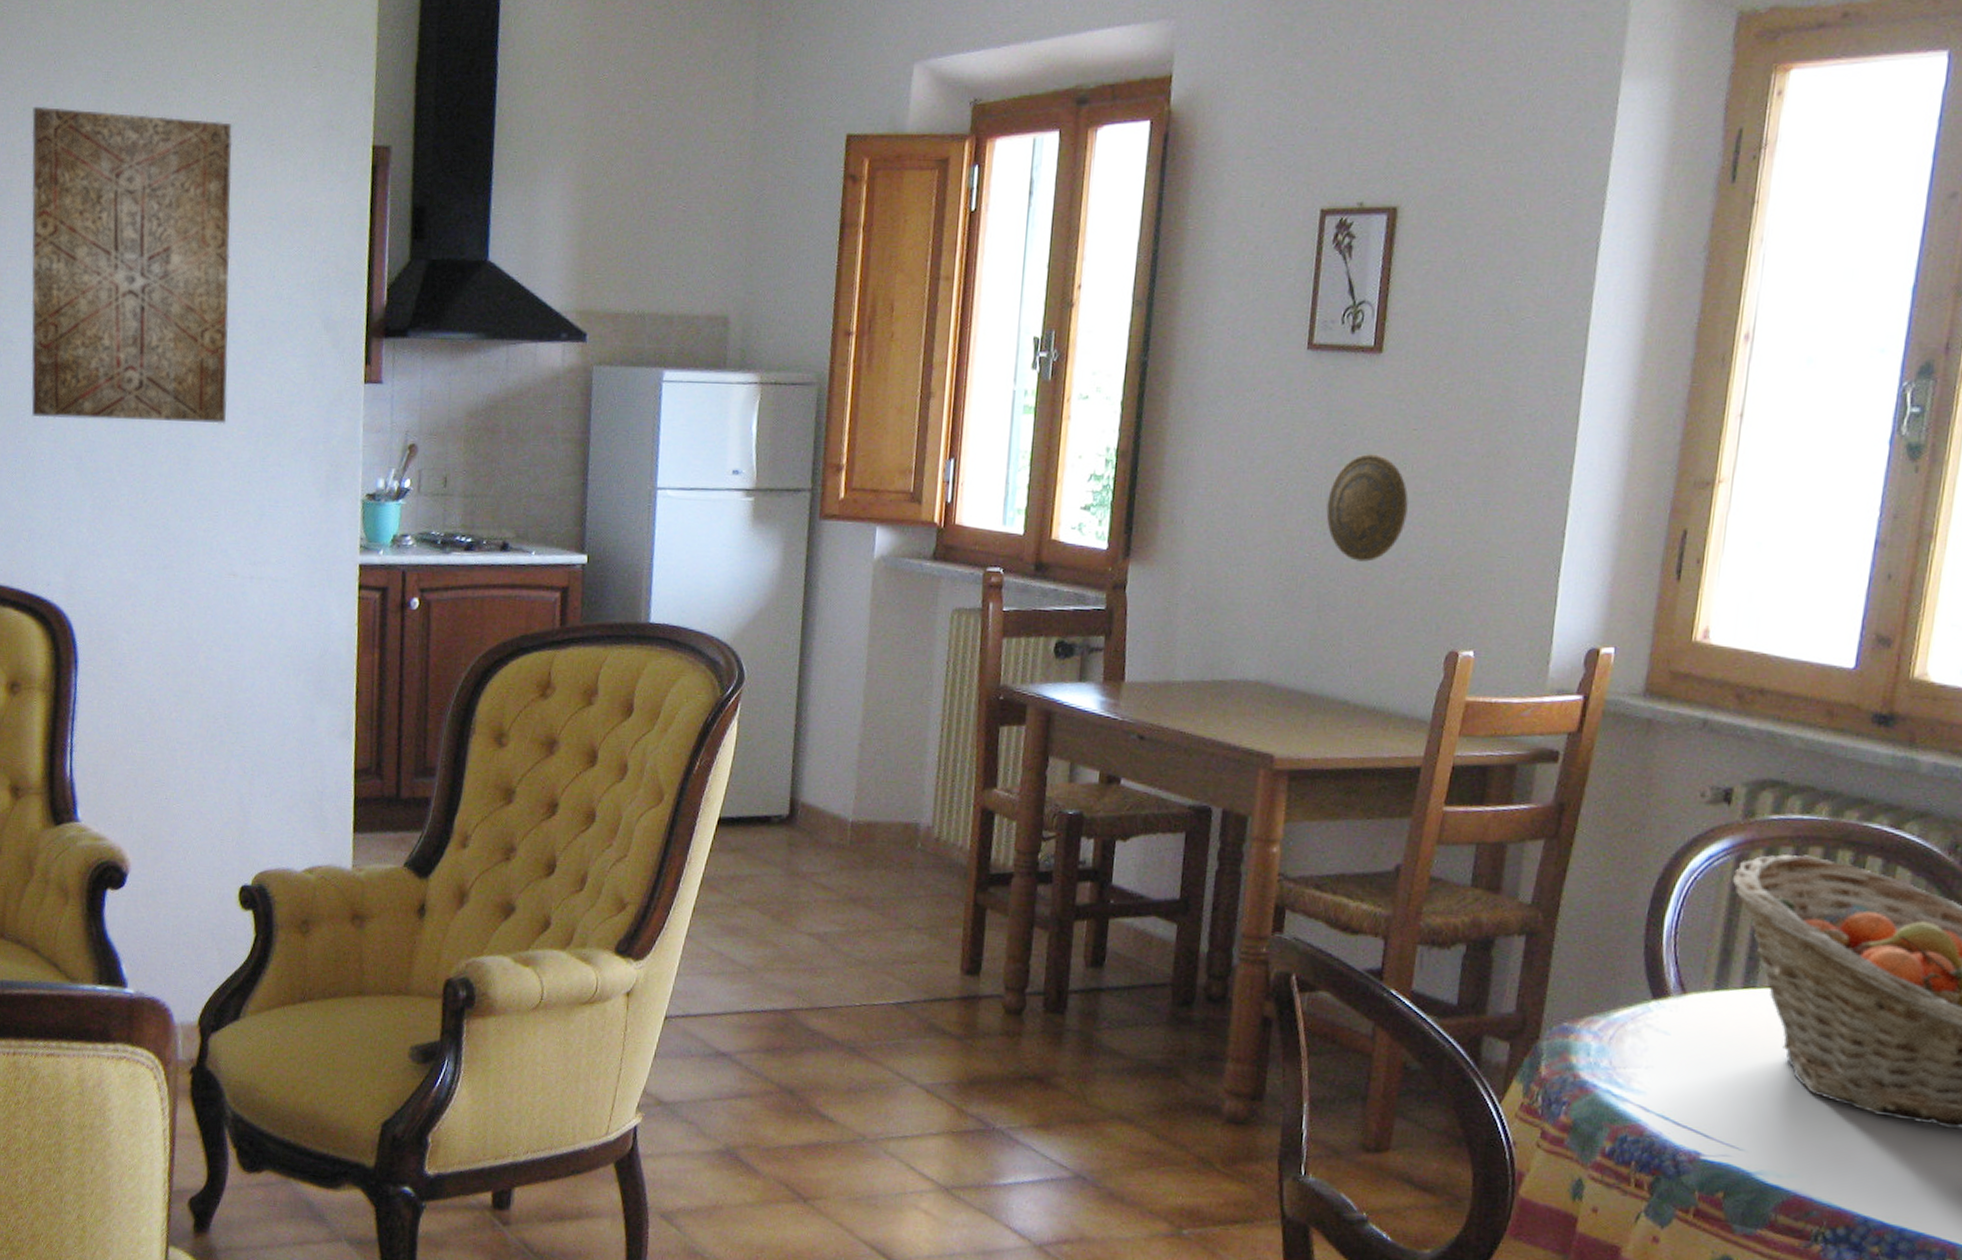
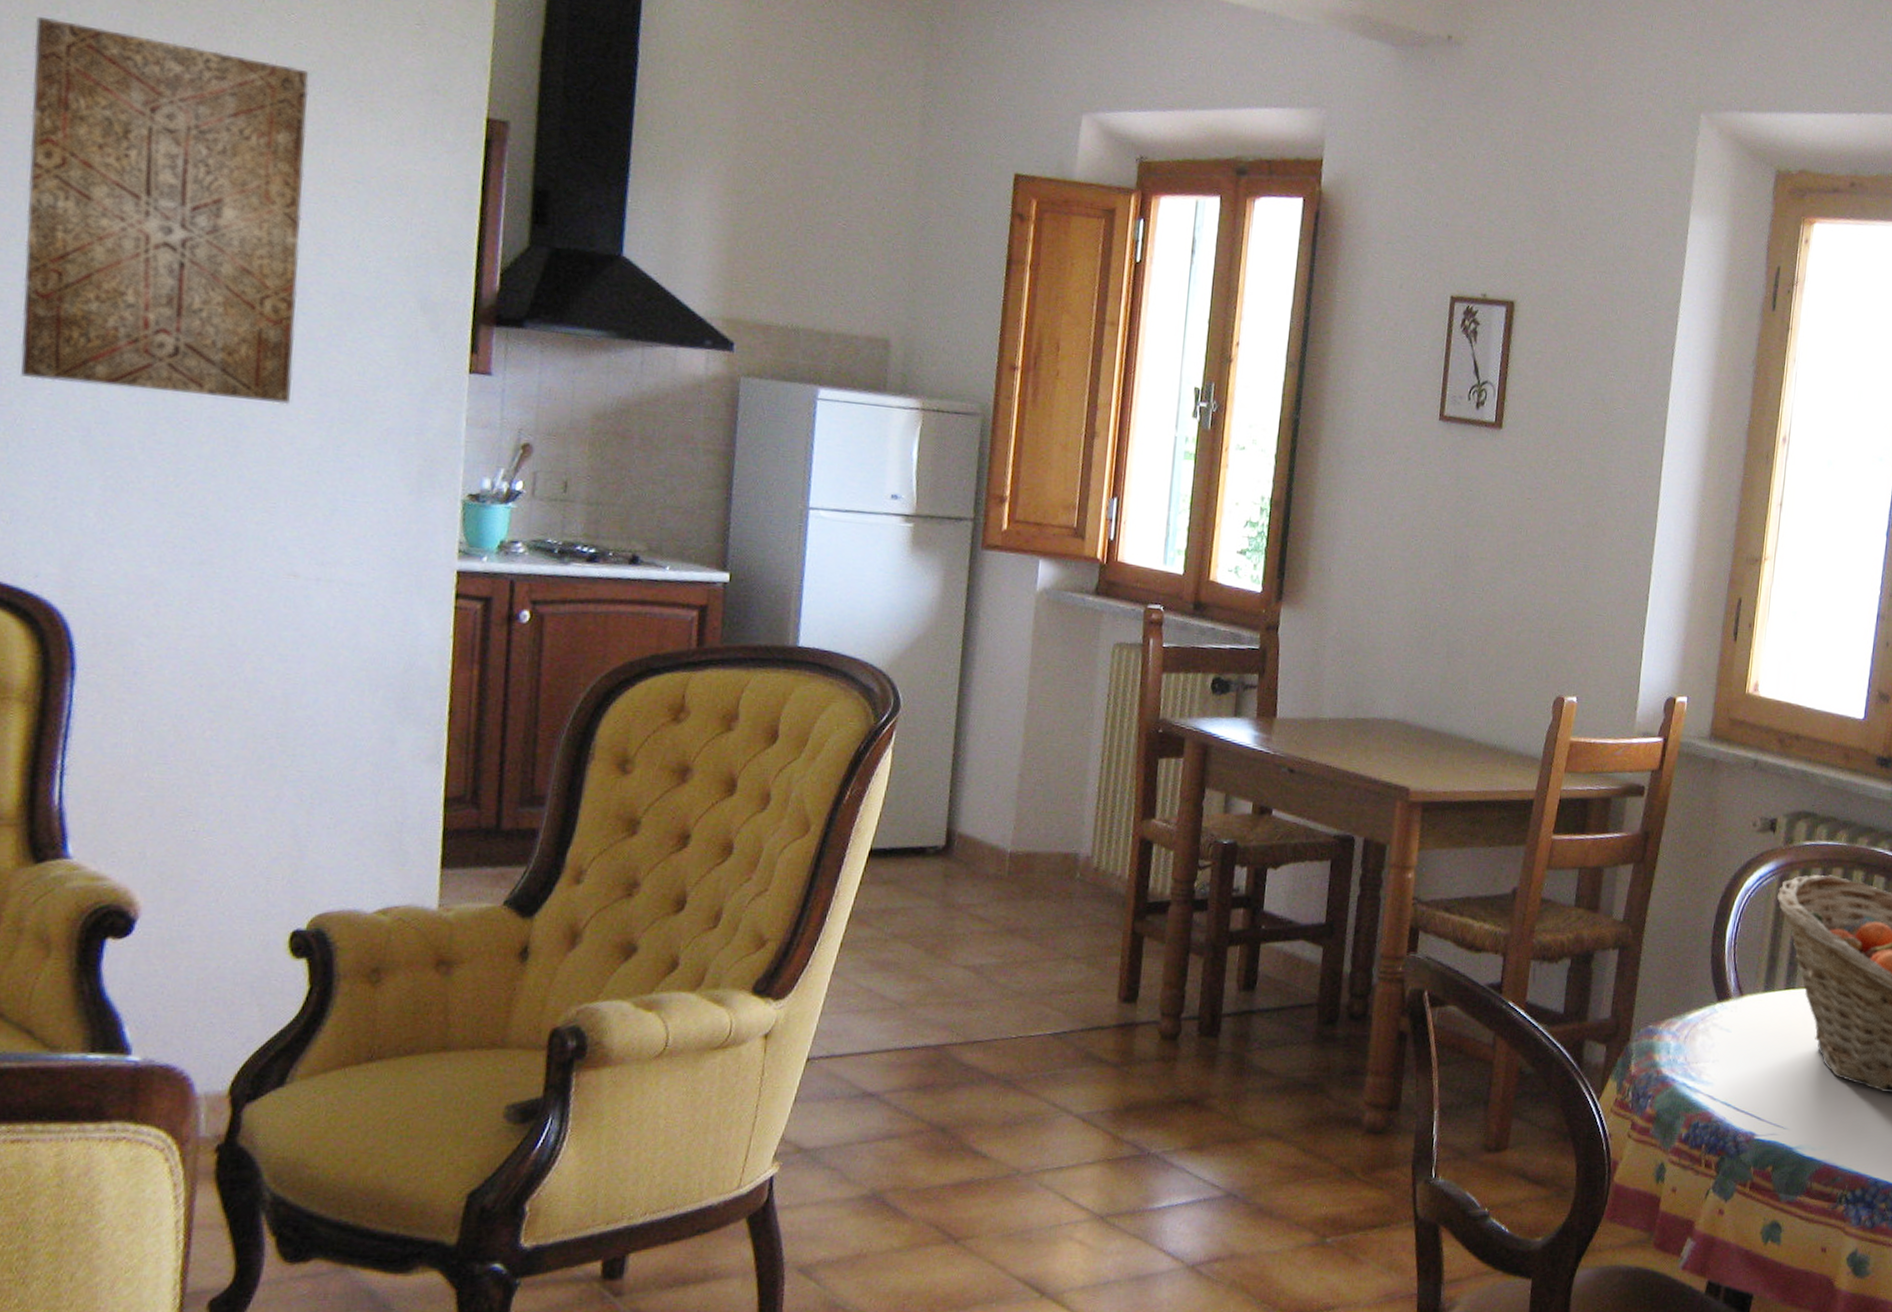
decorative plate: present [1326,454,1408,562] -> none [1455,517,1523,614]

